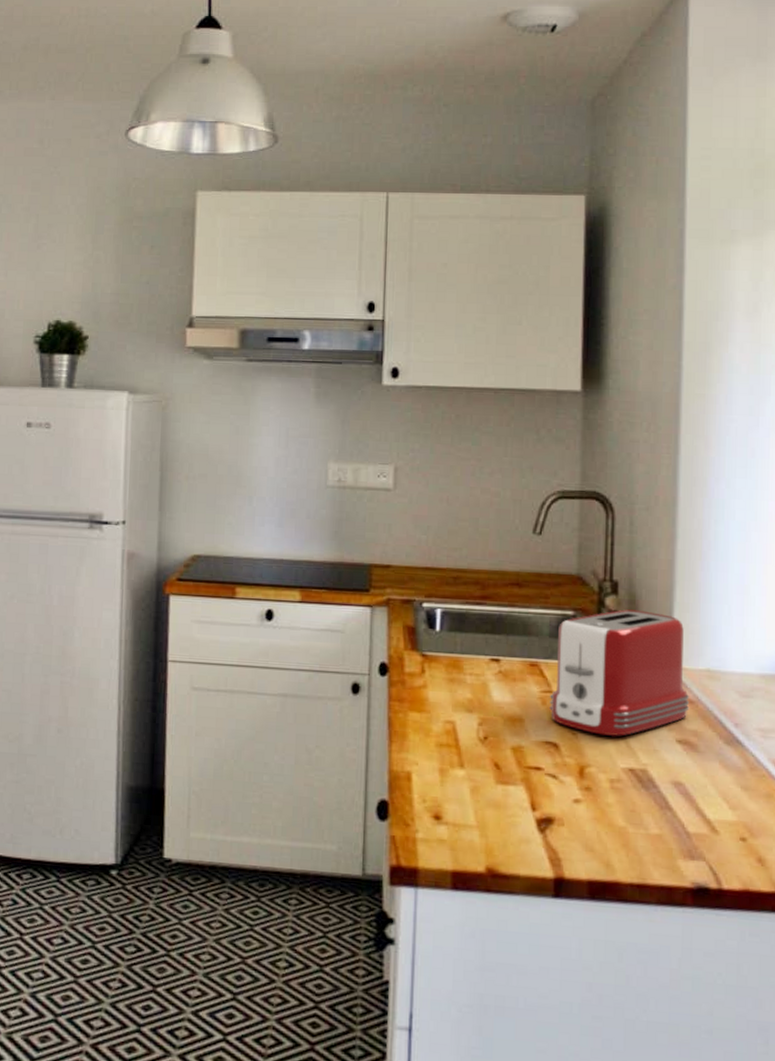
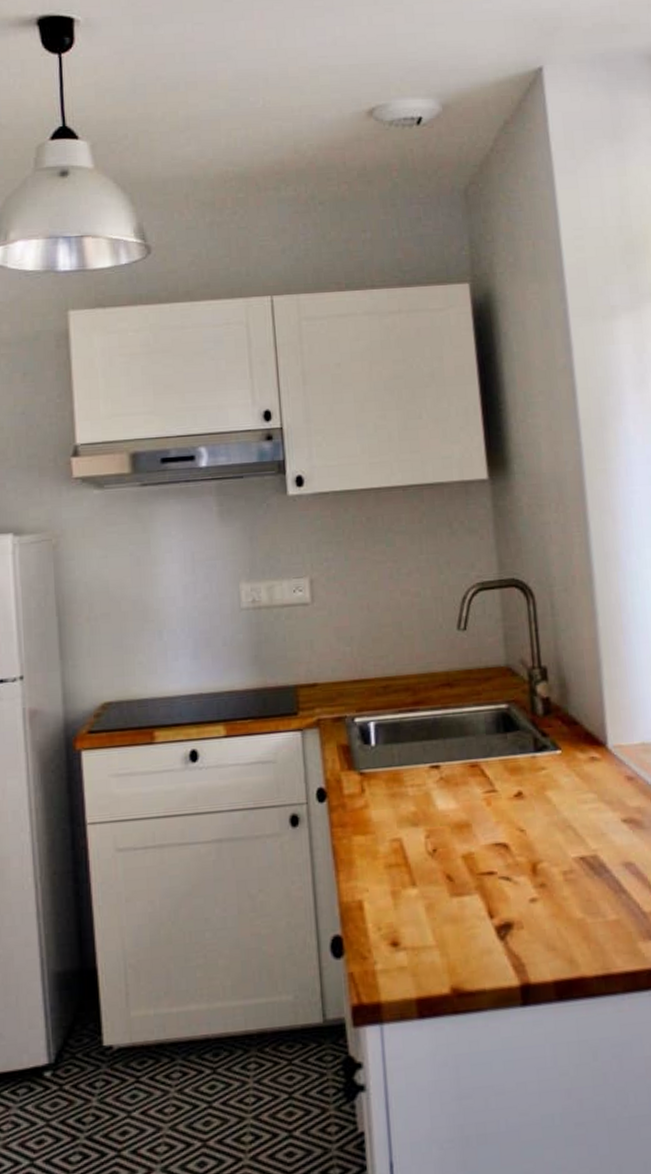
toaster: present [549,609,690,736] -> none [494,693,631,828]

